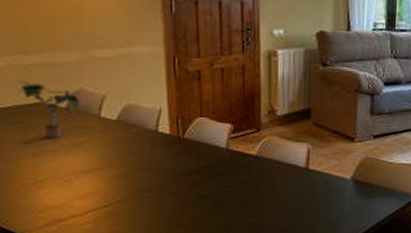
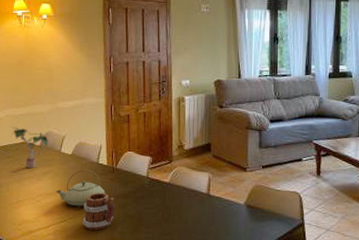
teapot: none [96,139,169,187] -> present [56,169,106,207]
mug: none [136,168,183,215] -> present [82,192,115,230]

